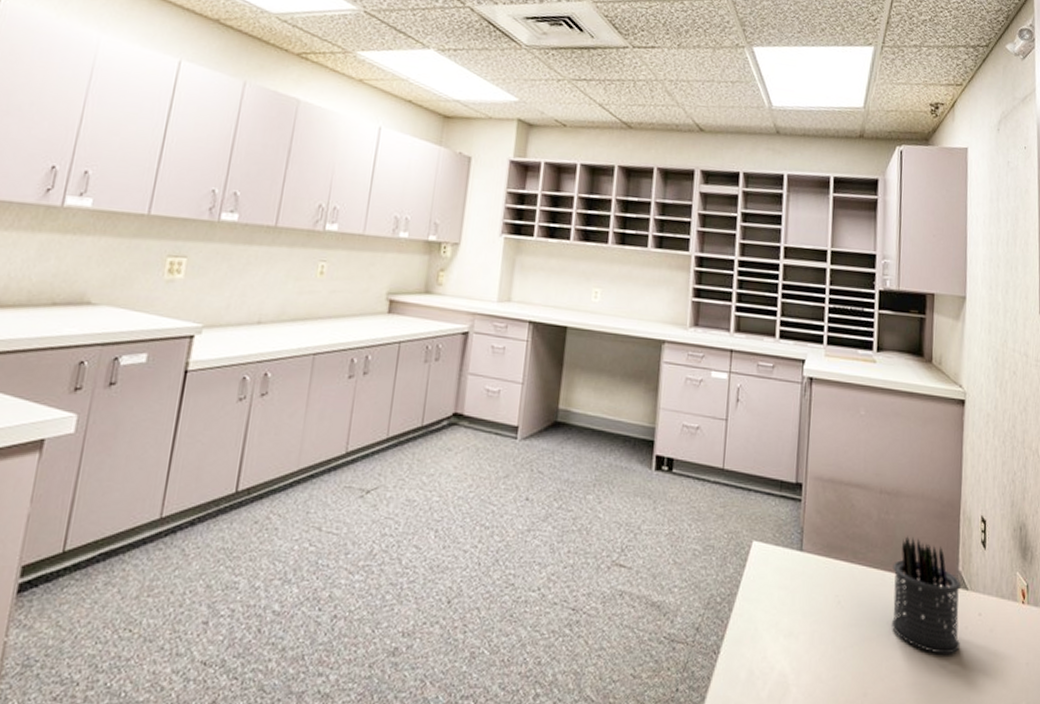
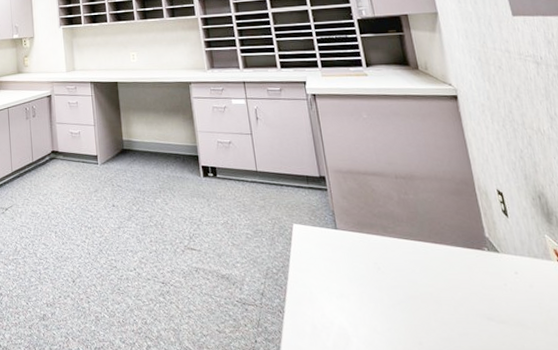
pen holder: present [891,536,962,655] -> none [421,211,503,308]

